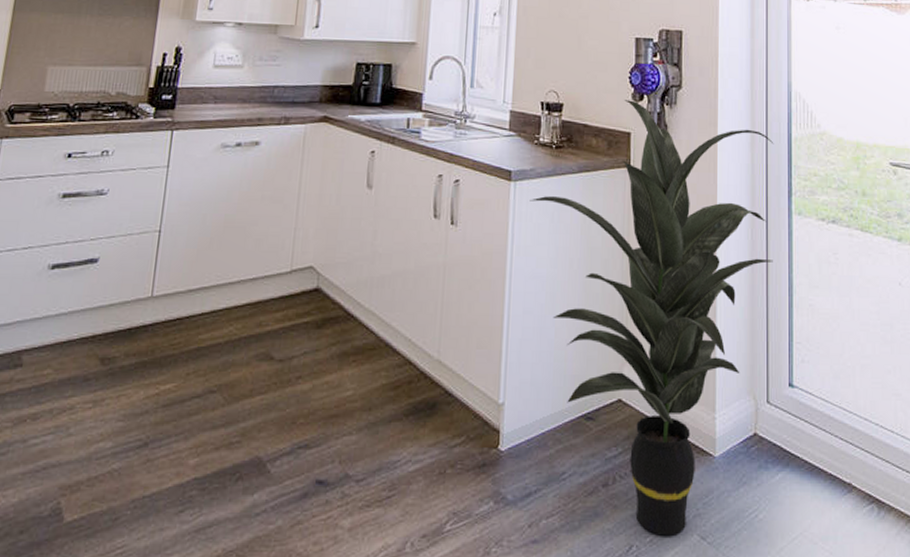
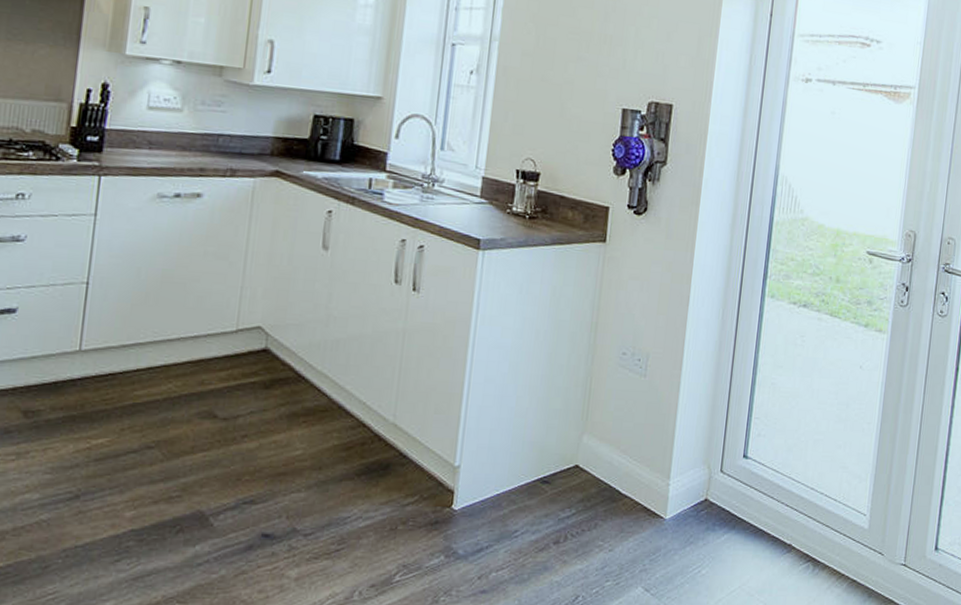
indoor plant: present [530,100,774,536] -> none [498,173,755,588]

